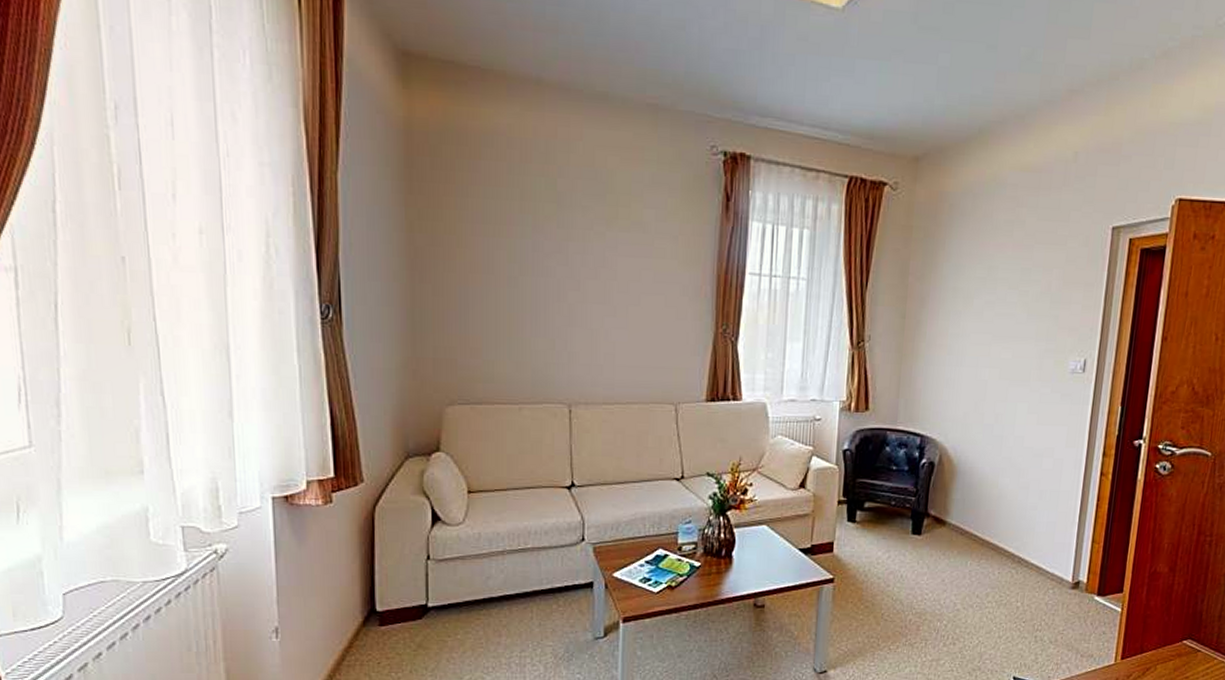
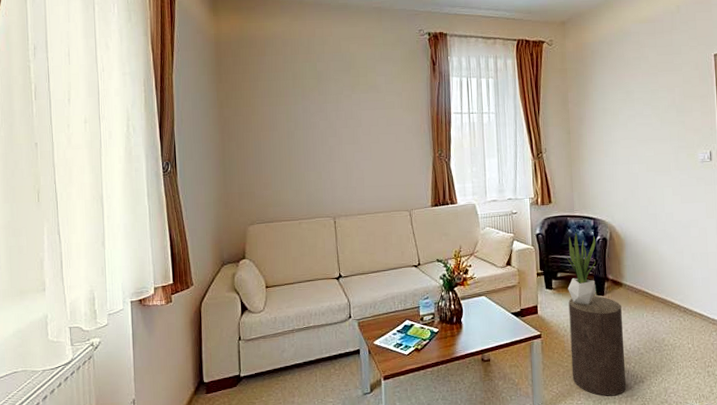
stool: none [867,534,941,659] -> present [568,295,627,396]
potted plant: none [875,452,920,545] -> present [566,233,596,304]

